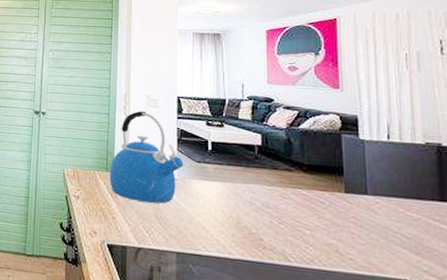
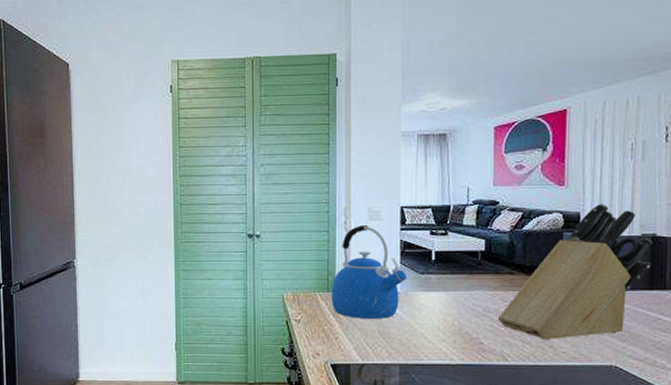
knife block: none [277,108,441,246] -> present [497,203,653,341]

